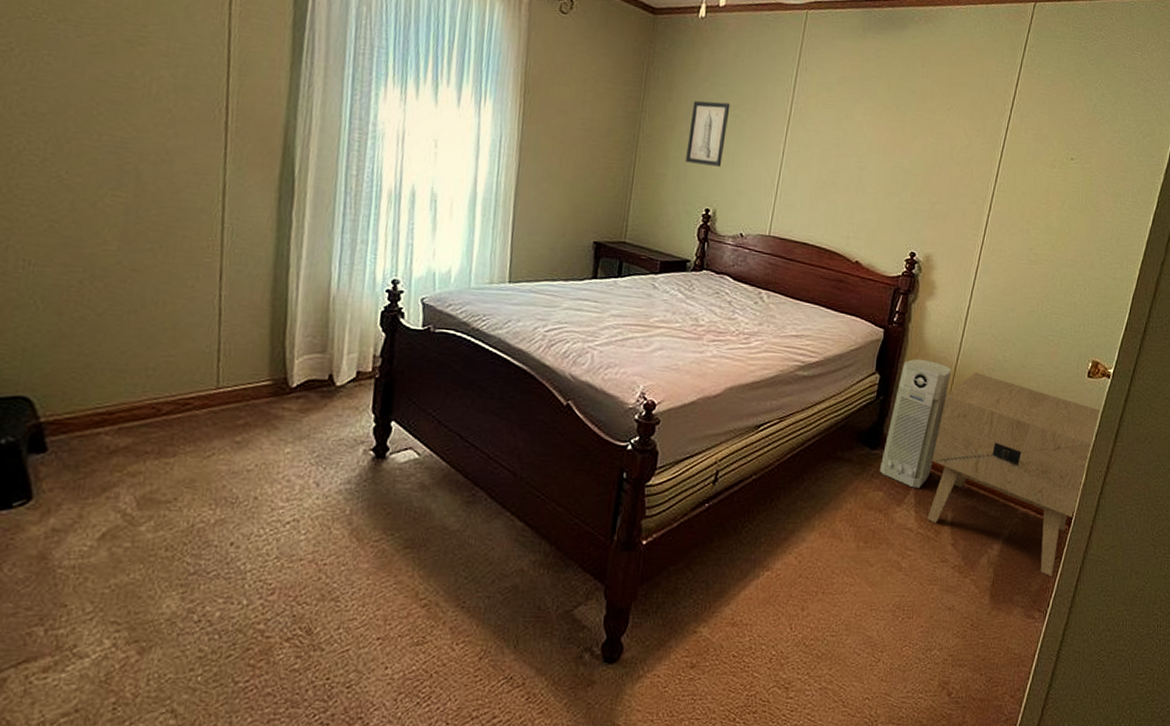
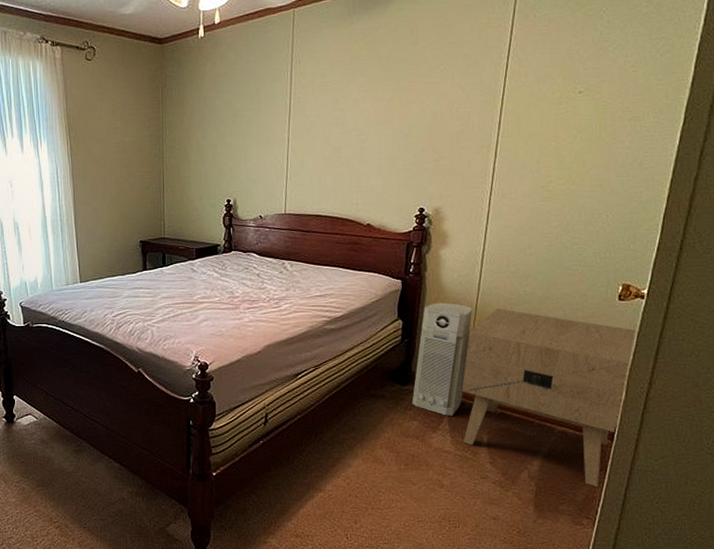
wall art: present [686,101,731,167] -> none [204,106,236,164]

